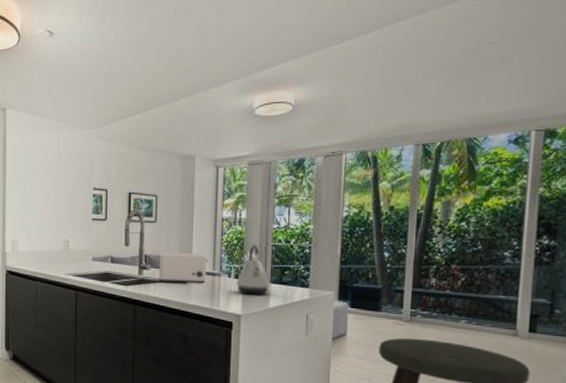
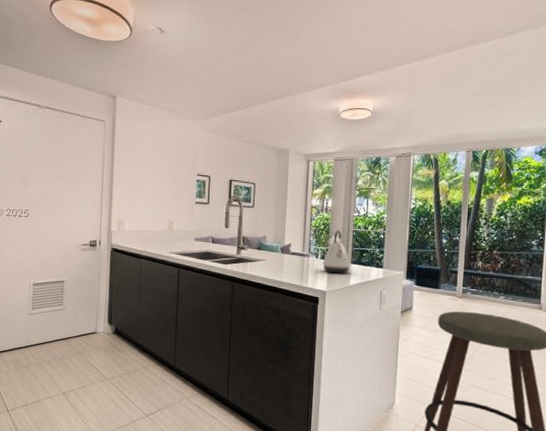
toaster: present [159,253,209,284] -> none [255,235,299,264]

